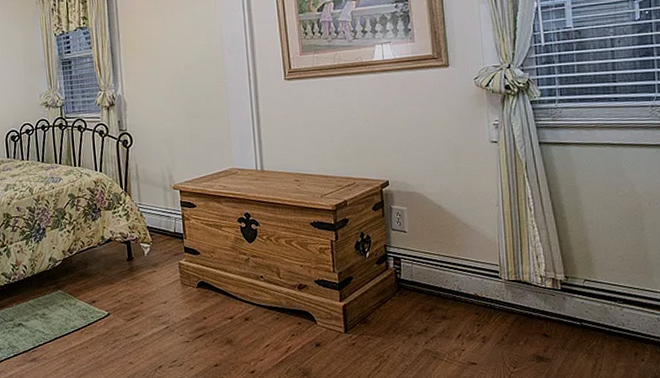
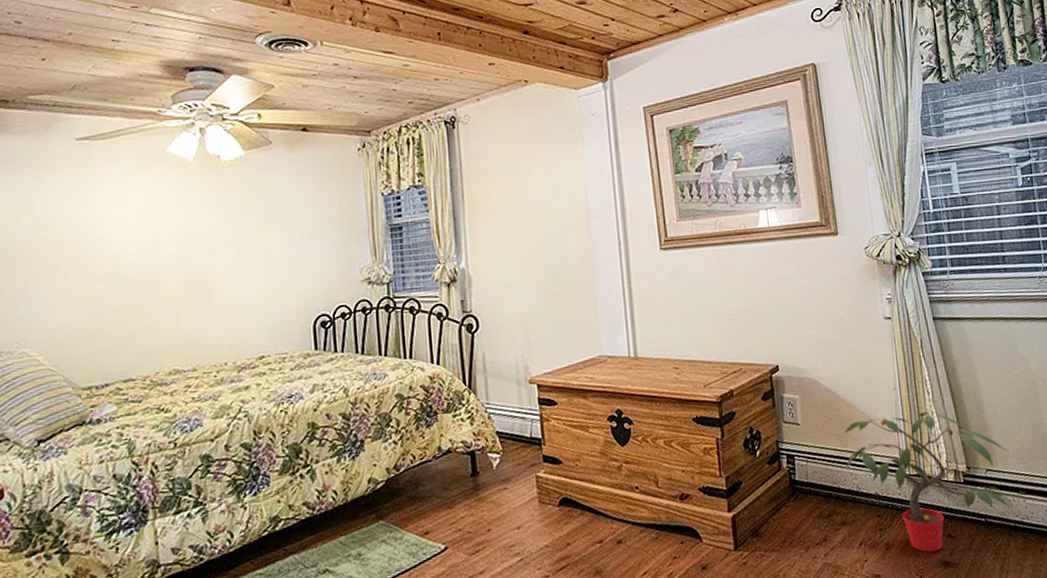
potted plant: none [447,226,609,347] -> present [843,412,1010,552]

